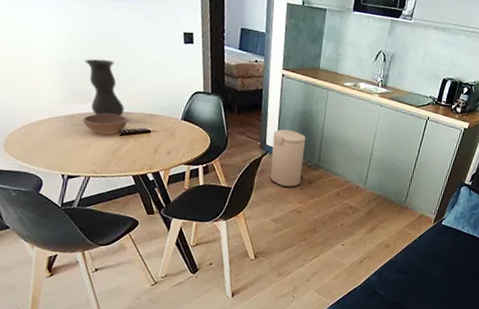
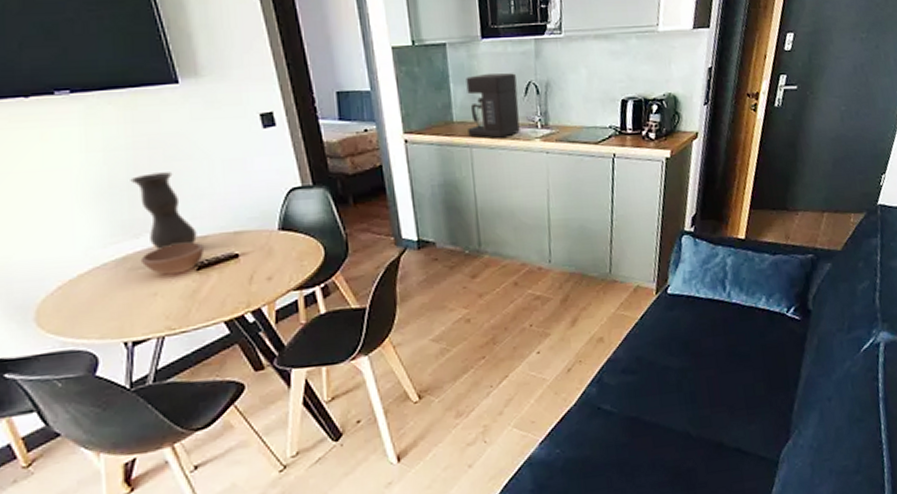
pedal bin: present [270,129,306,188] -> none [409,211,462,292]
coffee maker: none [328,37,372,88] -> present [466,72,520,138]

